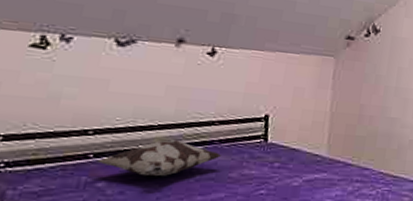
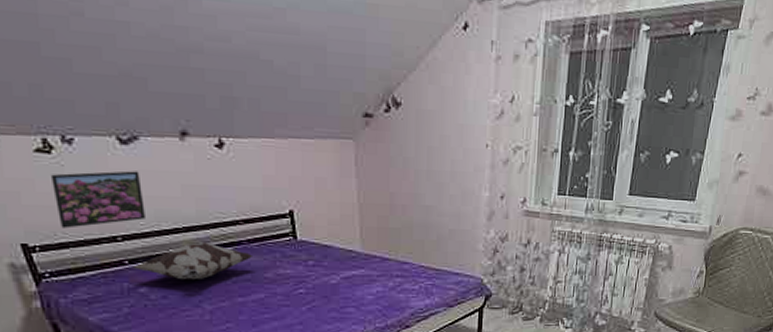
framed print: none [33,68,129,120] -> present [50,170,145,229]

